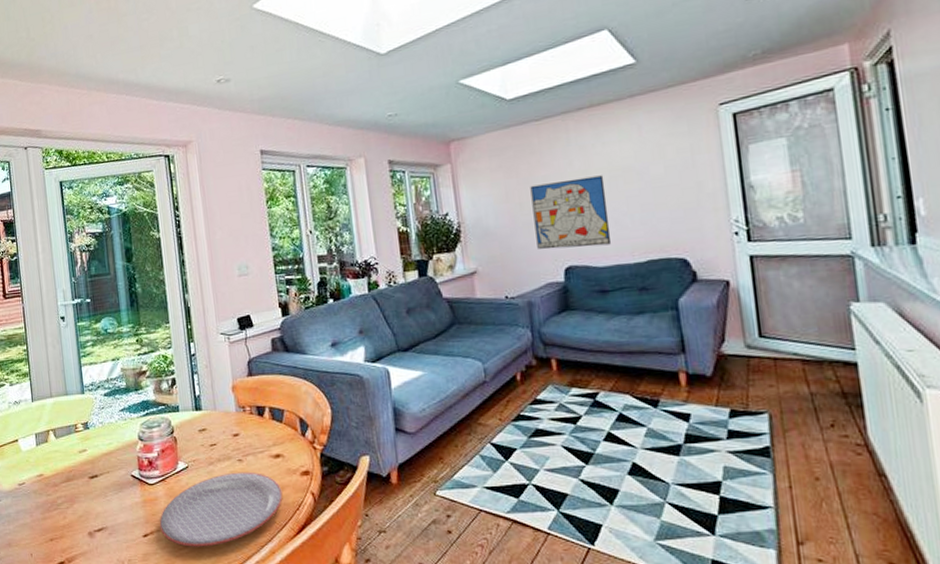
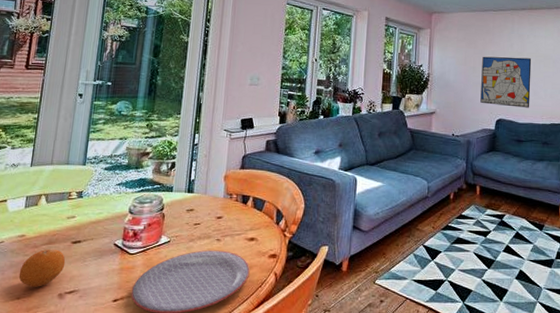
fruit: none [46,486,88,528] -> present [18,248,66,288]

